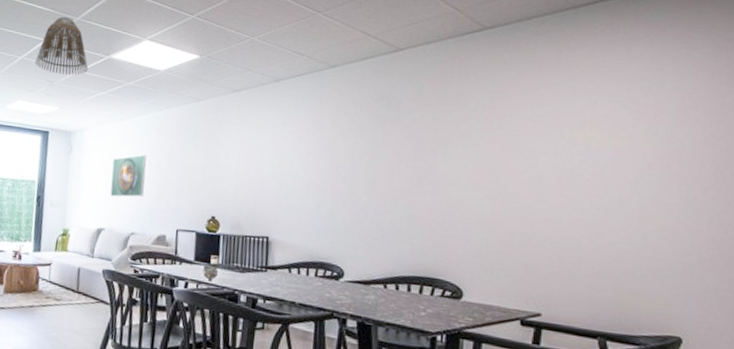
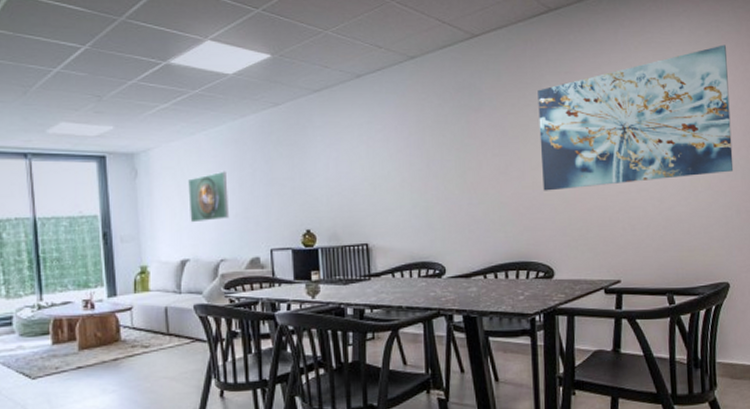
lamp shade: present [35,16,89,75] -> none [75,17,144,87]
wall art: none [459,74,698,214] -> present [538,44,734,191]

